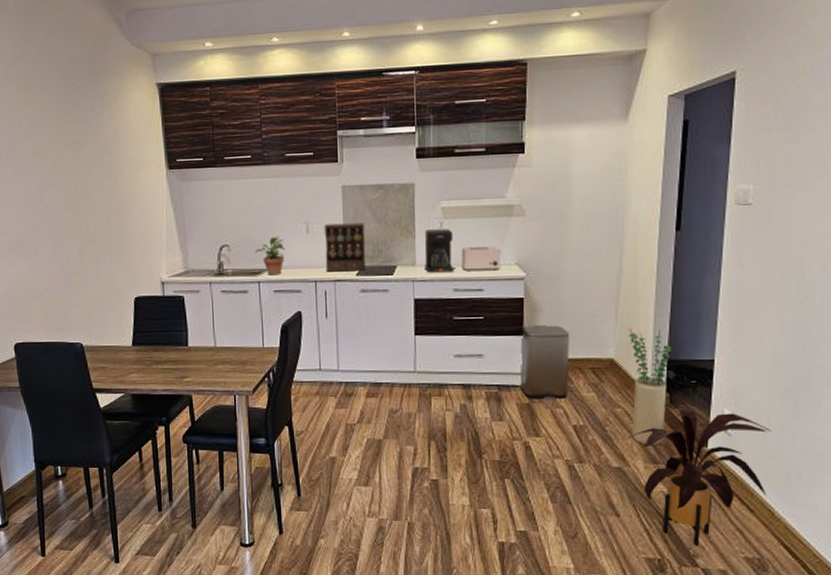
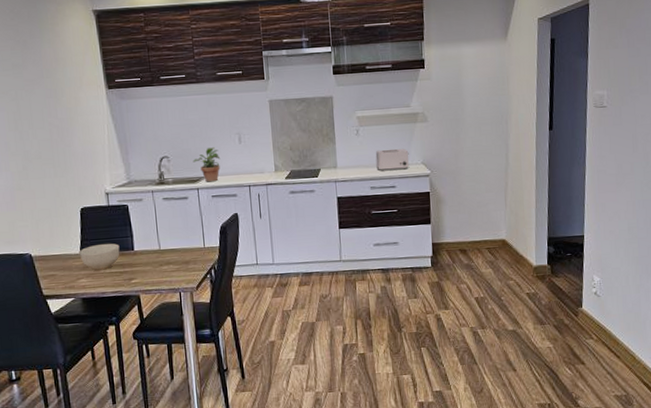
bowl: none [131,336,173,366] -> present [79,243,120,271]
spice rack: present [324,223,367,272] -> none [255,132,294,177]
coffee maker: present [424,229,454,273] -> none [344,135,371,174]
pedal bin: present [519,325,570,400] -> none [428,213,470,278]
house plant: present [628,407,771,546] -> none [519,276,630,390]
vase: present [629,329,672,445] -> none [516,213,551,310]

